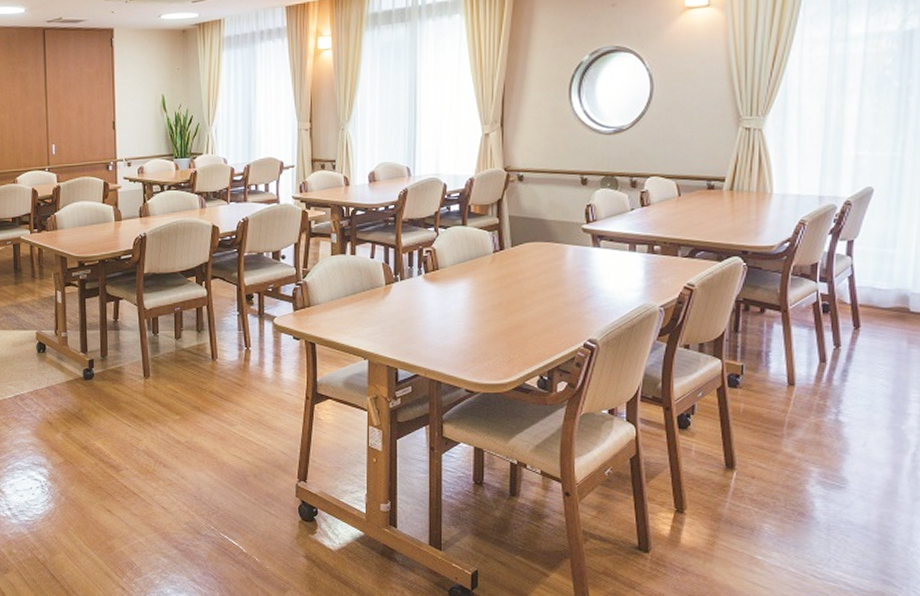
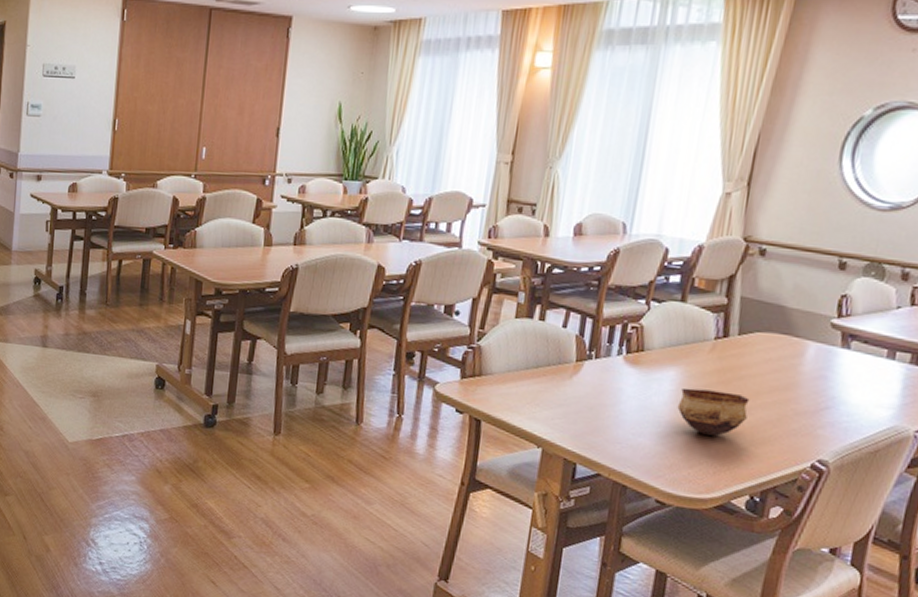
bowl: none [472,294,528,331] -> present [677,388,750,436]

